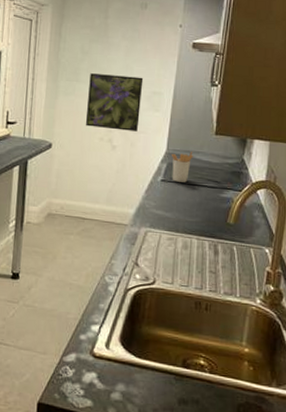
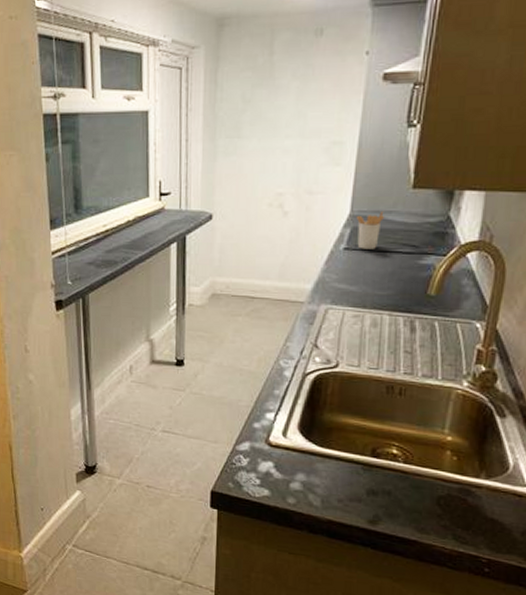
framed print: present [86,73,144,132] -> none [251,125,320,192]

